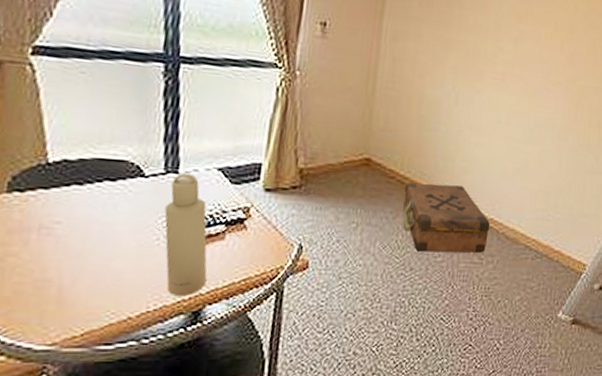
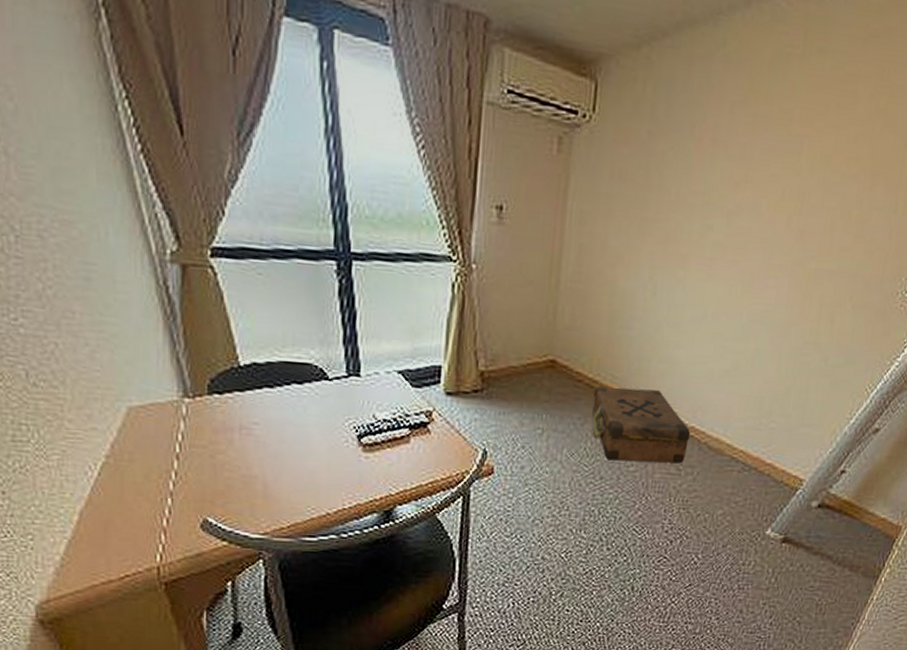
bottle: present [164,173,207,297] -> none [350,376,395,496]

